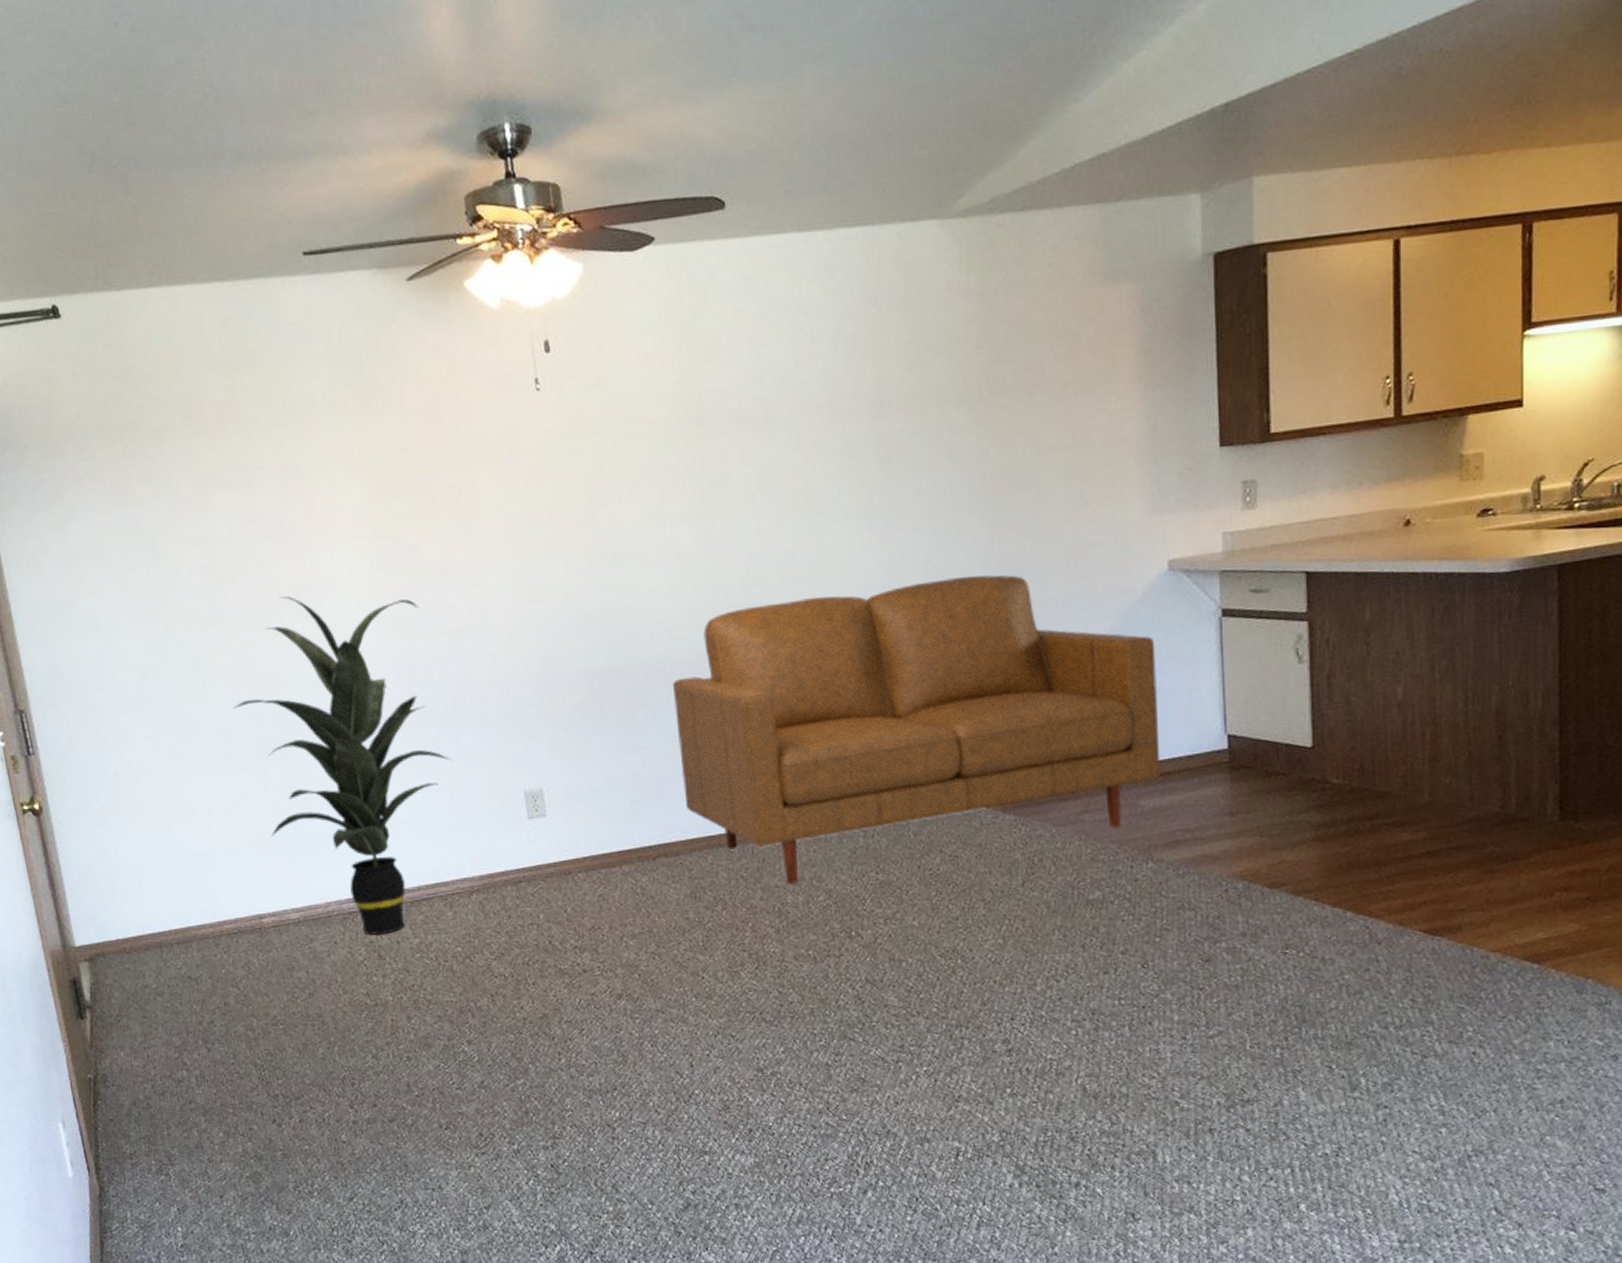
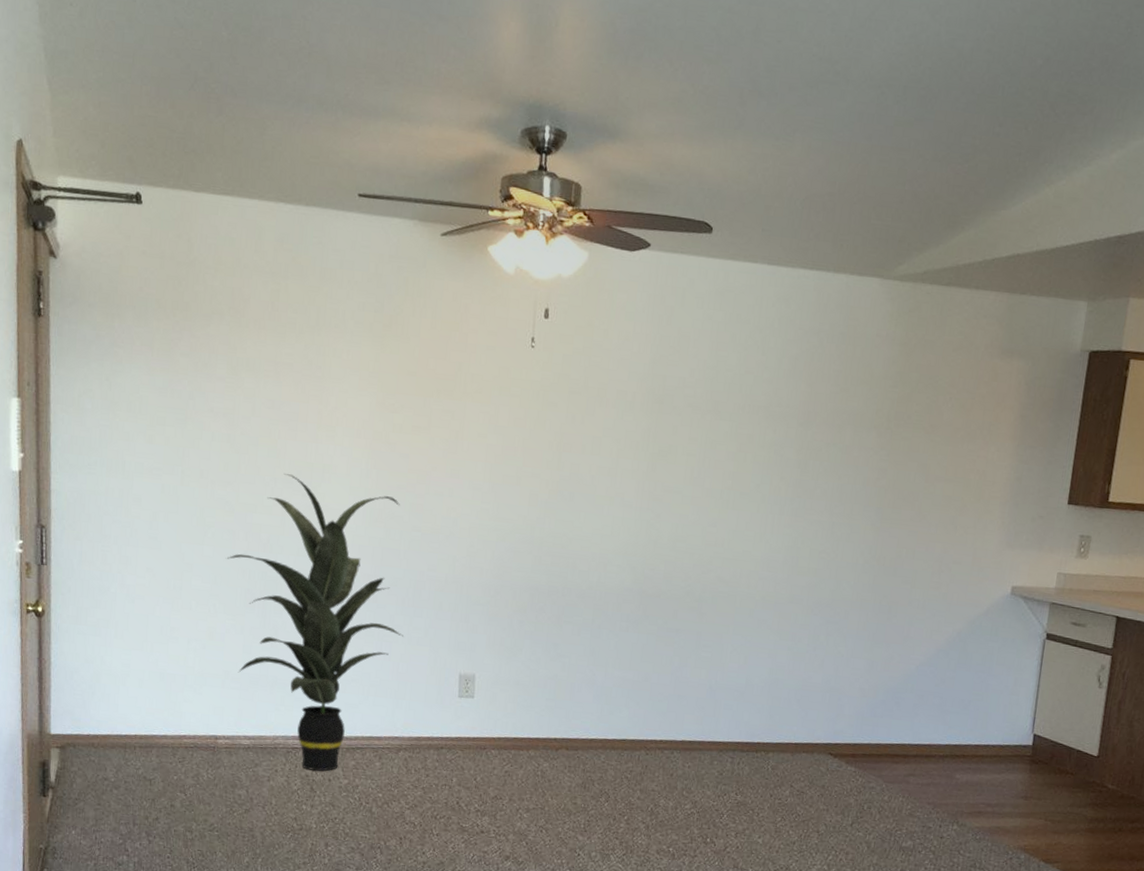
sofa: present [673,575,1161,883] -> none [591,558,990,792]

